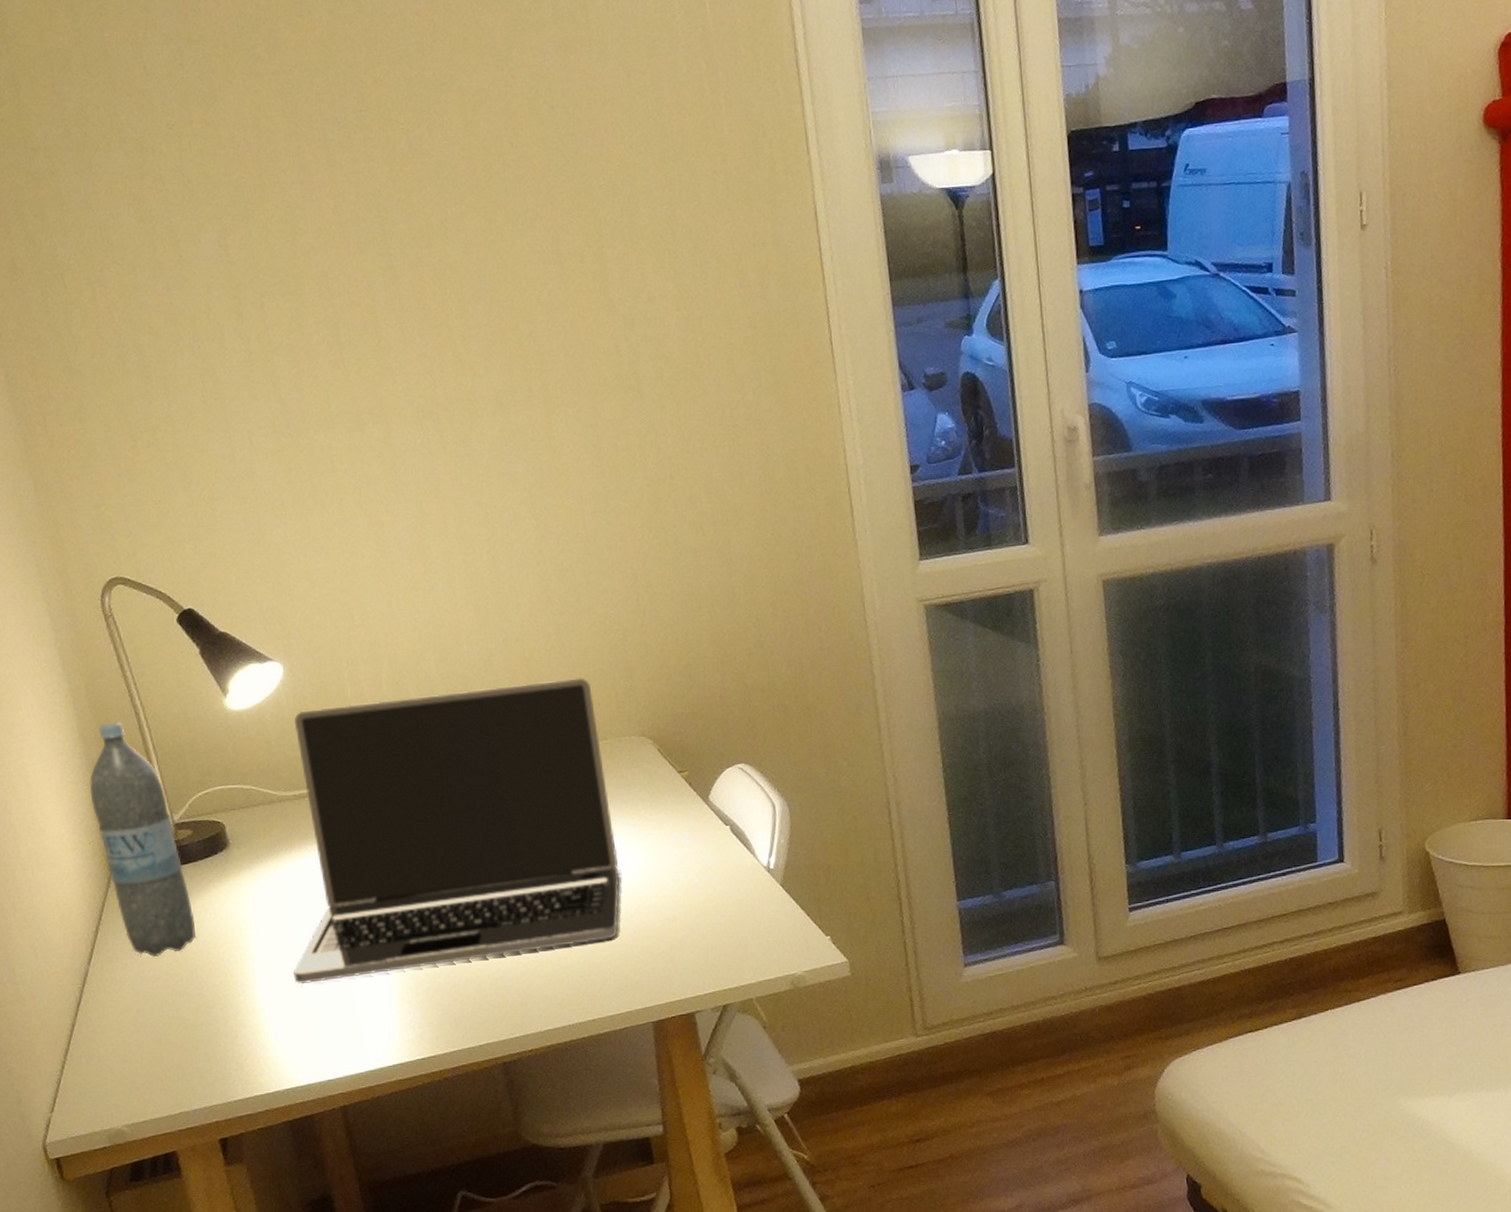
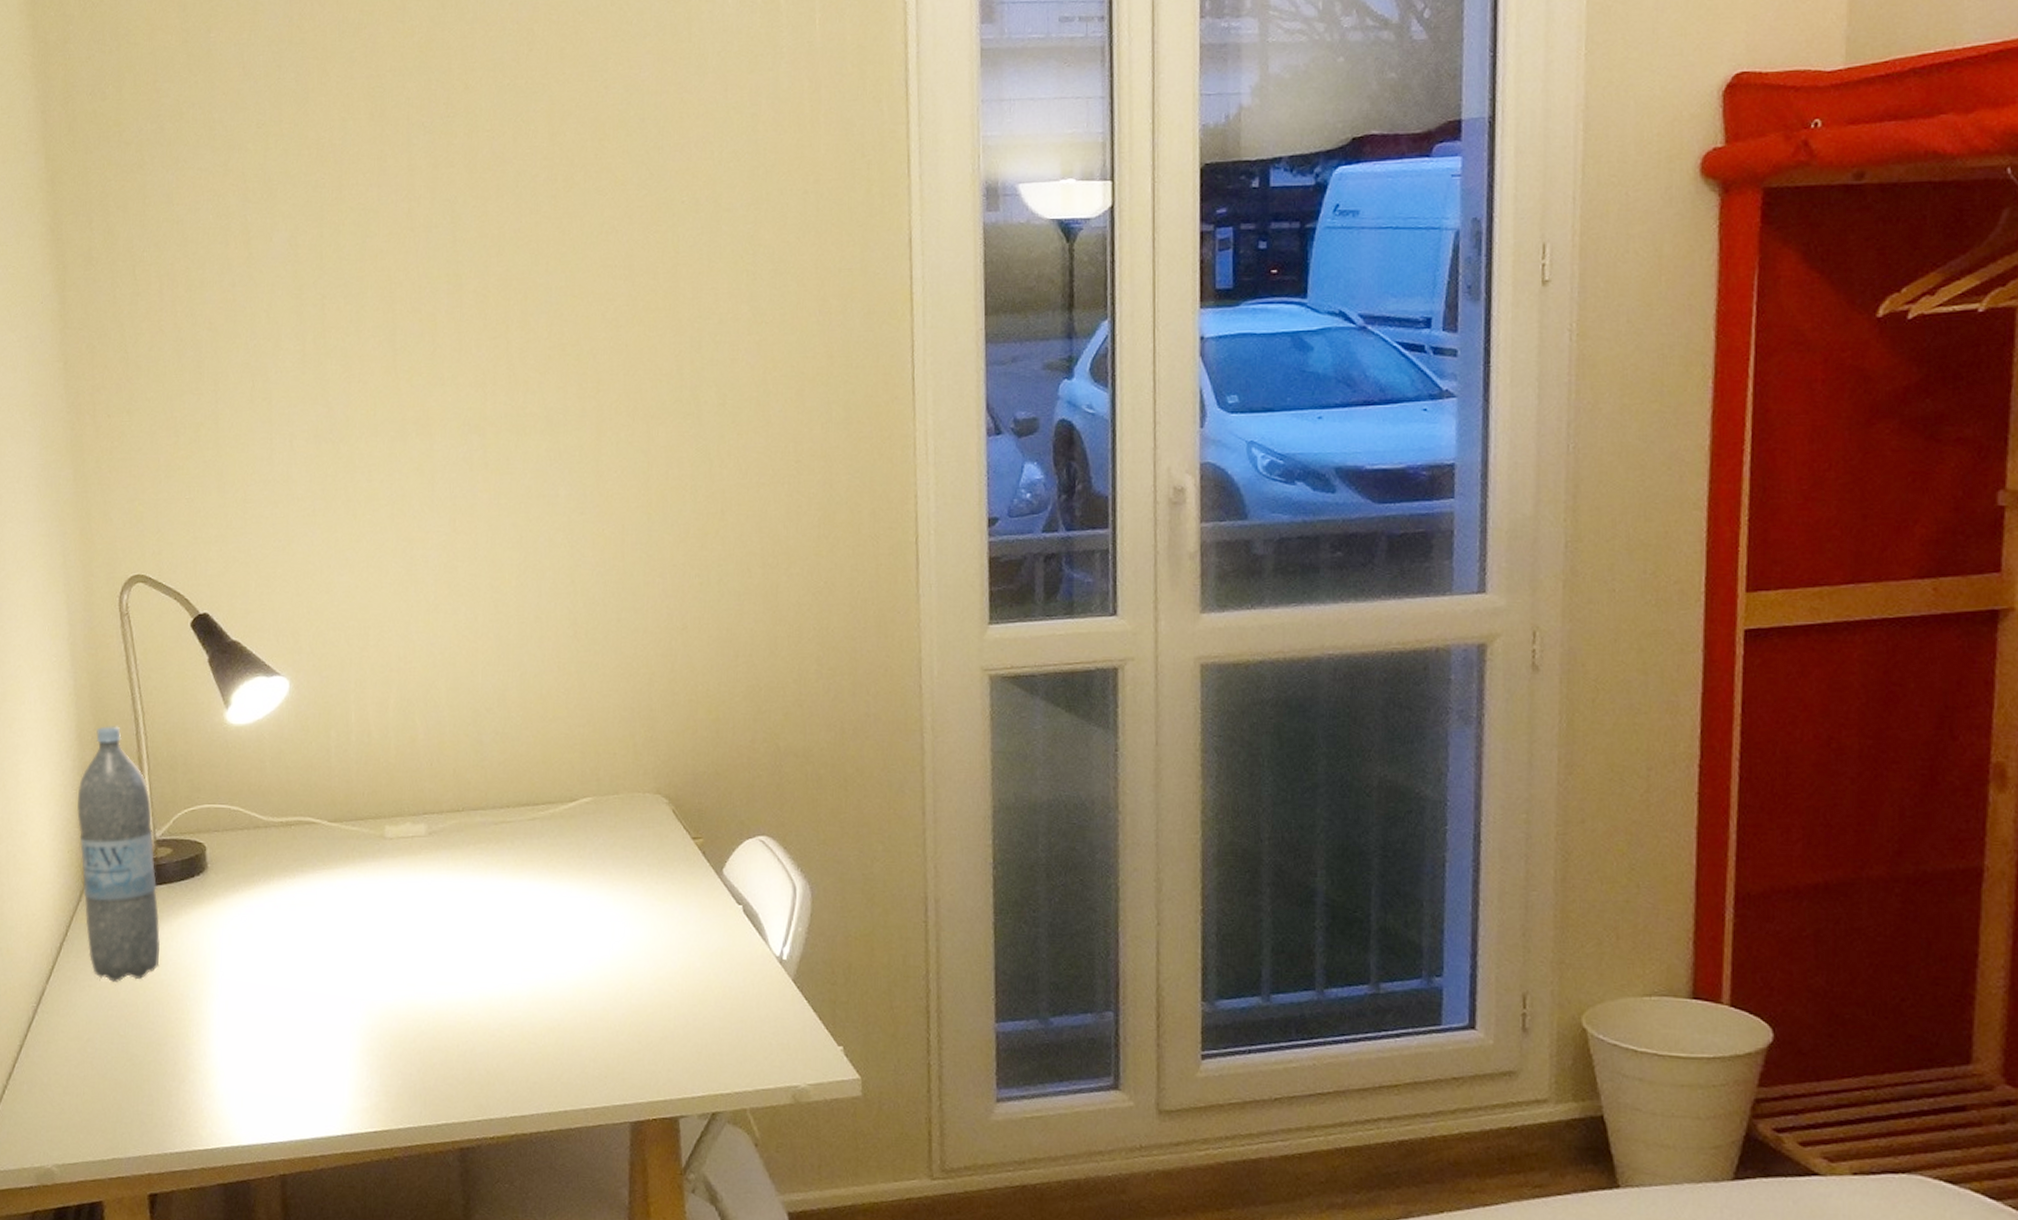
laptop: present [294,678,620,984] -> none [252,723,615,1031]

